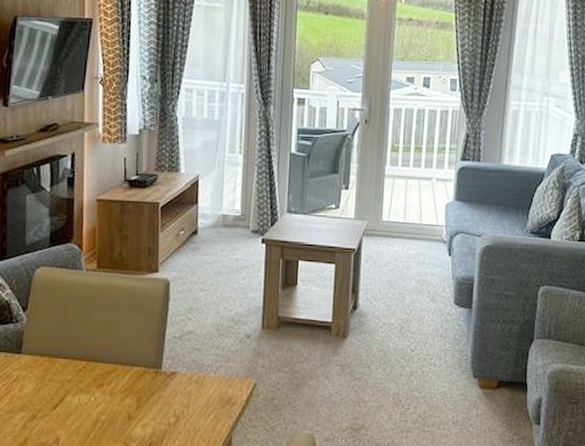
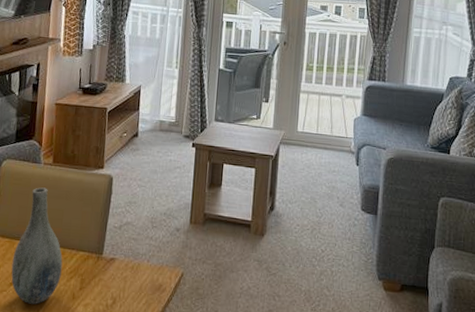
vase: none [53,297,115,428] -> present [11,187,63,304]

